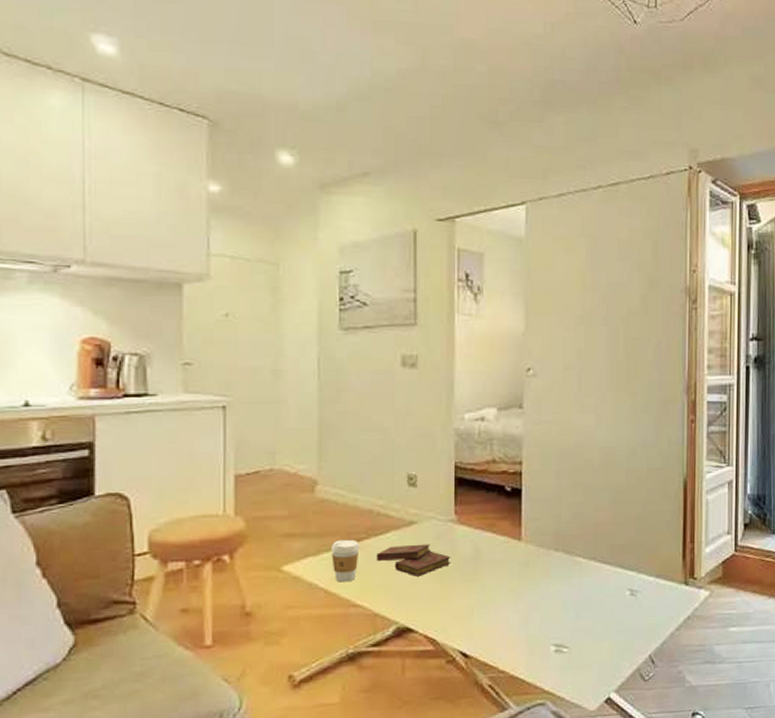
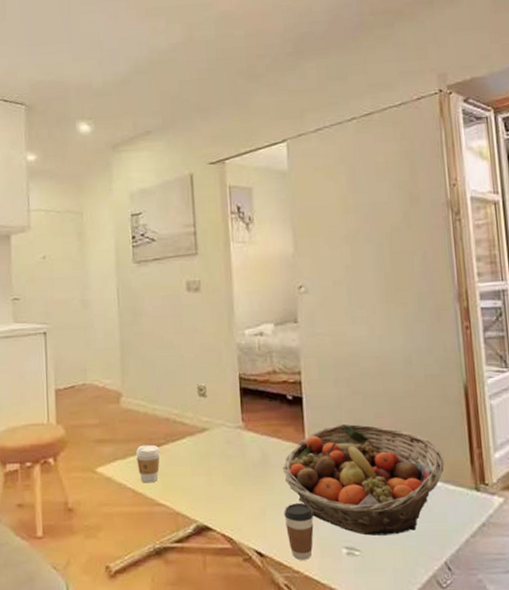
book: present [376,544,451,576] -> none [174,448,242,479]
coffee cup: none [493,600,525,659] -> present [284,502,314,560]
fruit basket: none [495,517,657,632] -> present [282,423,444,536]

